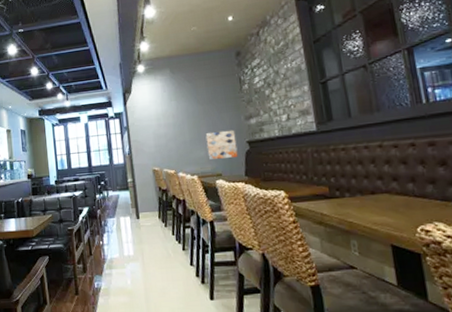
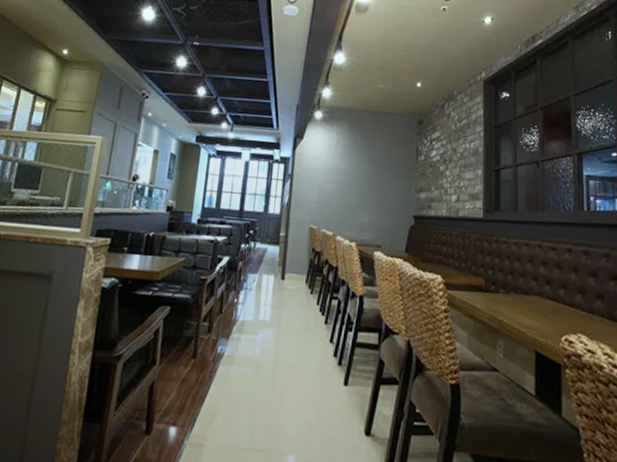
wall art: present [205,129,238,159] -> none [371,197,403,230]

